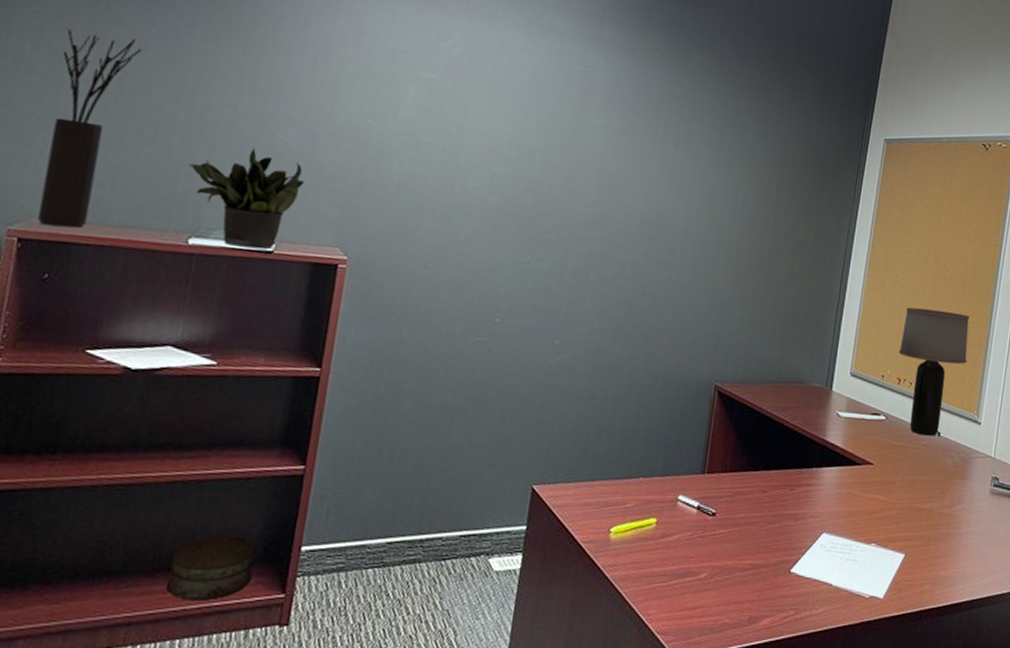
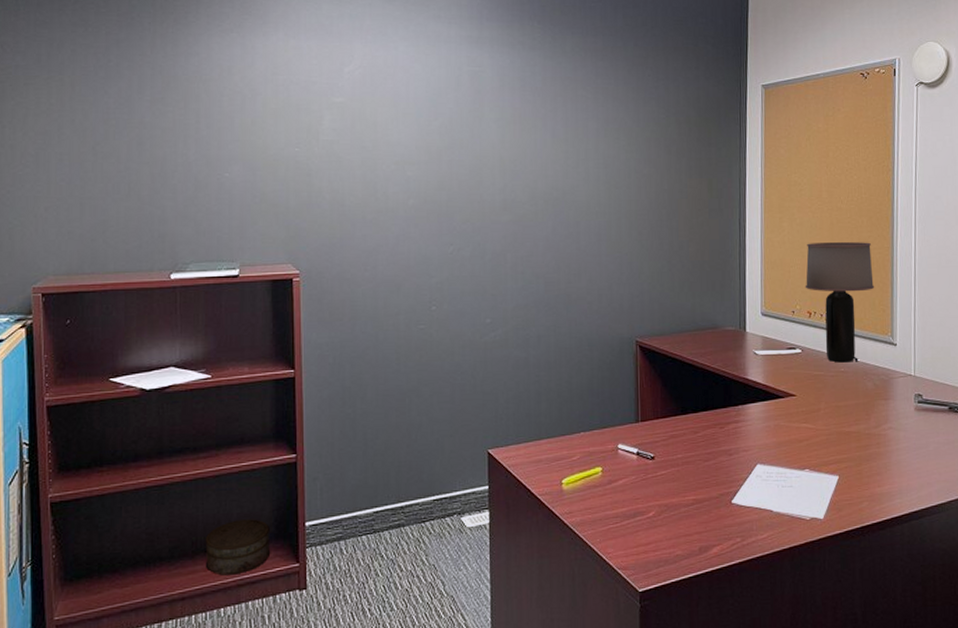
vase: present [37,28,142,229] -> none [46,112,105,280]
potted plant: present [188,147,305,249] -> none [159,188,254,275]

